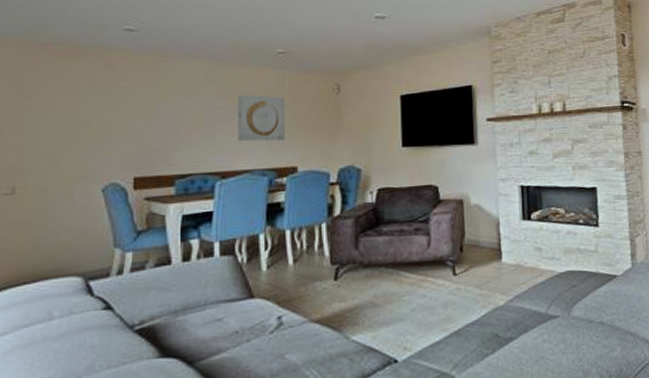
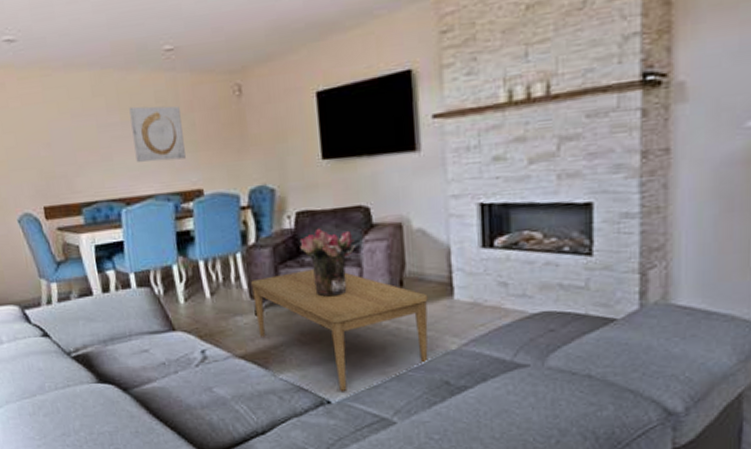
coffee table: none [332,238,482,349] -> present [250,269,428,391]
bouquet: none [379,202,425,262] -> present [299,227,355,297]

